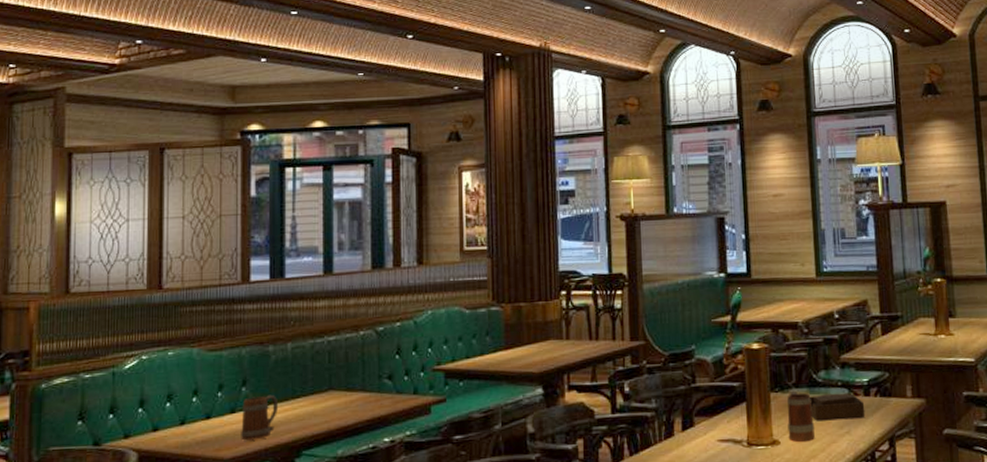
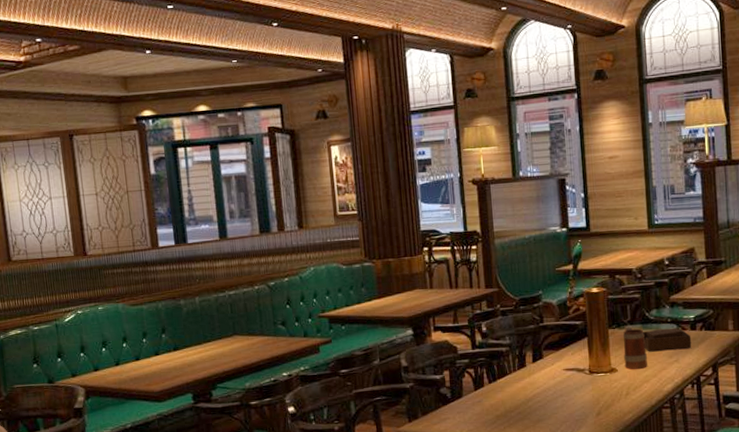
beer mug: present [241,394,279,441] -> none [164,340,194,377]

